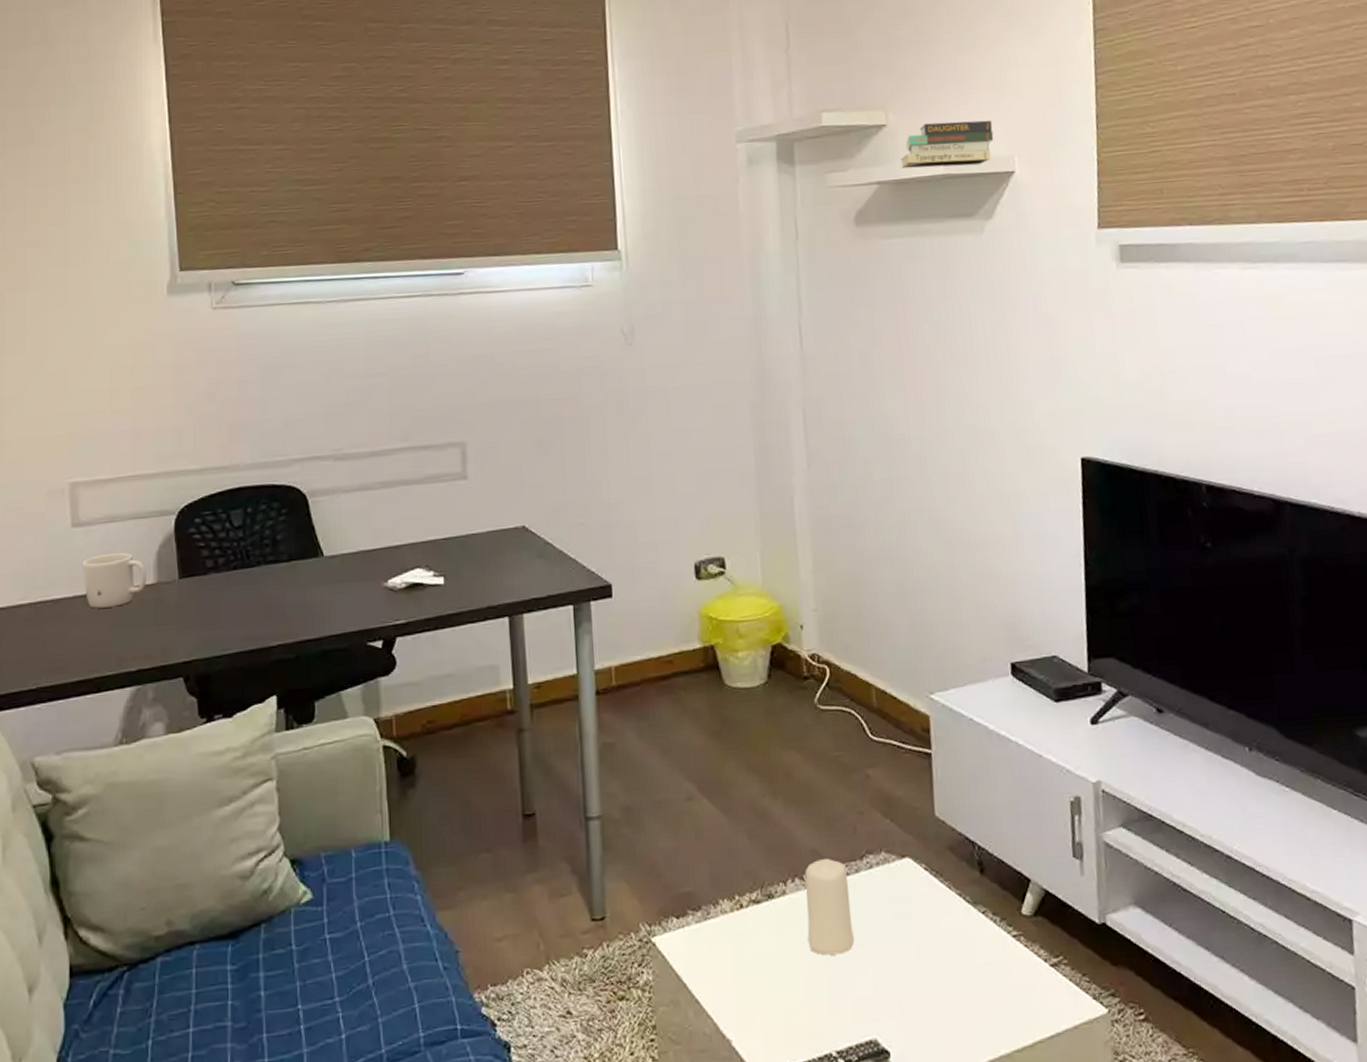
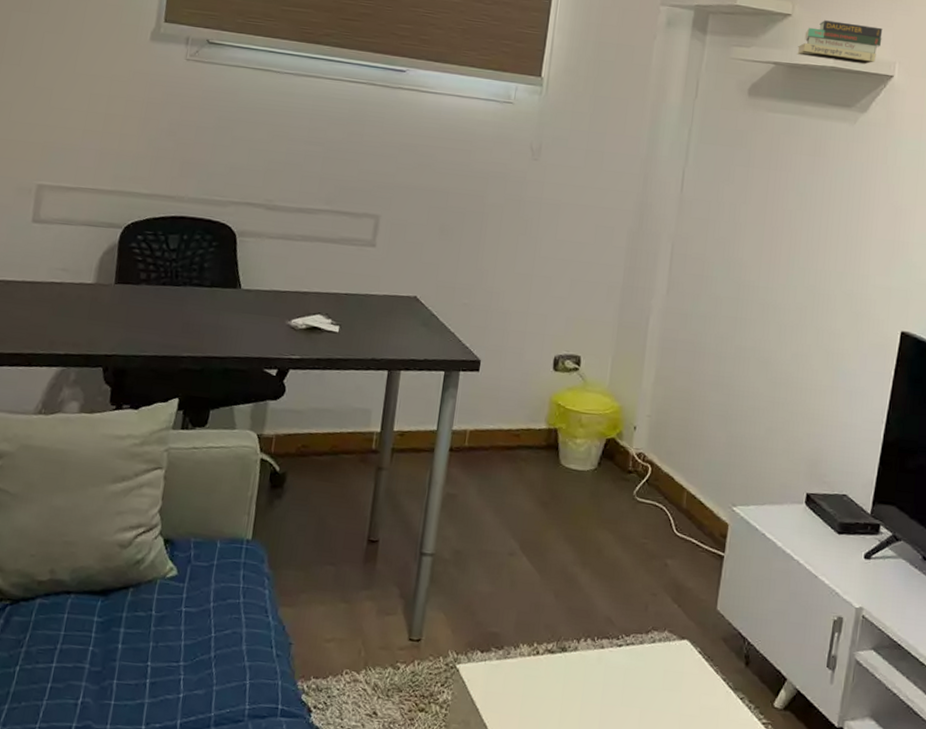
mug: present [82,552,146,609] -> none [33,250,89,297]
candle: present [805,859,854,956] -> none [588,627,633,710]

